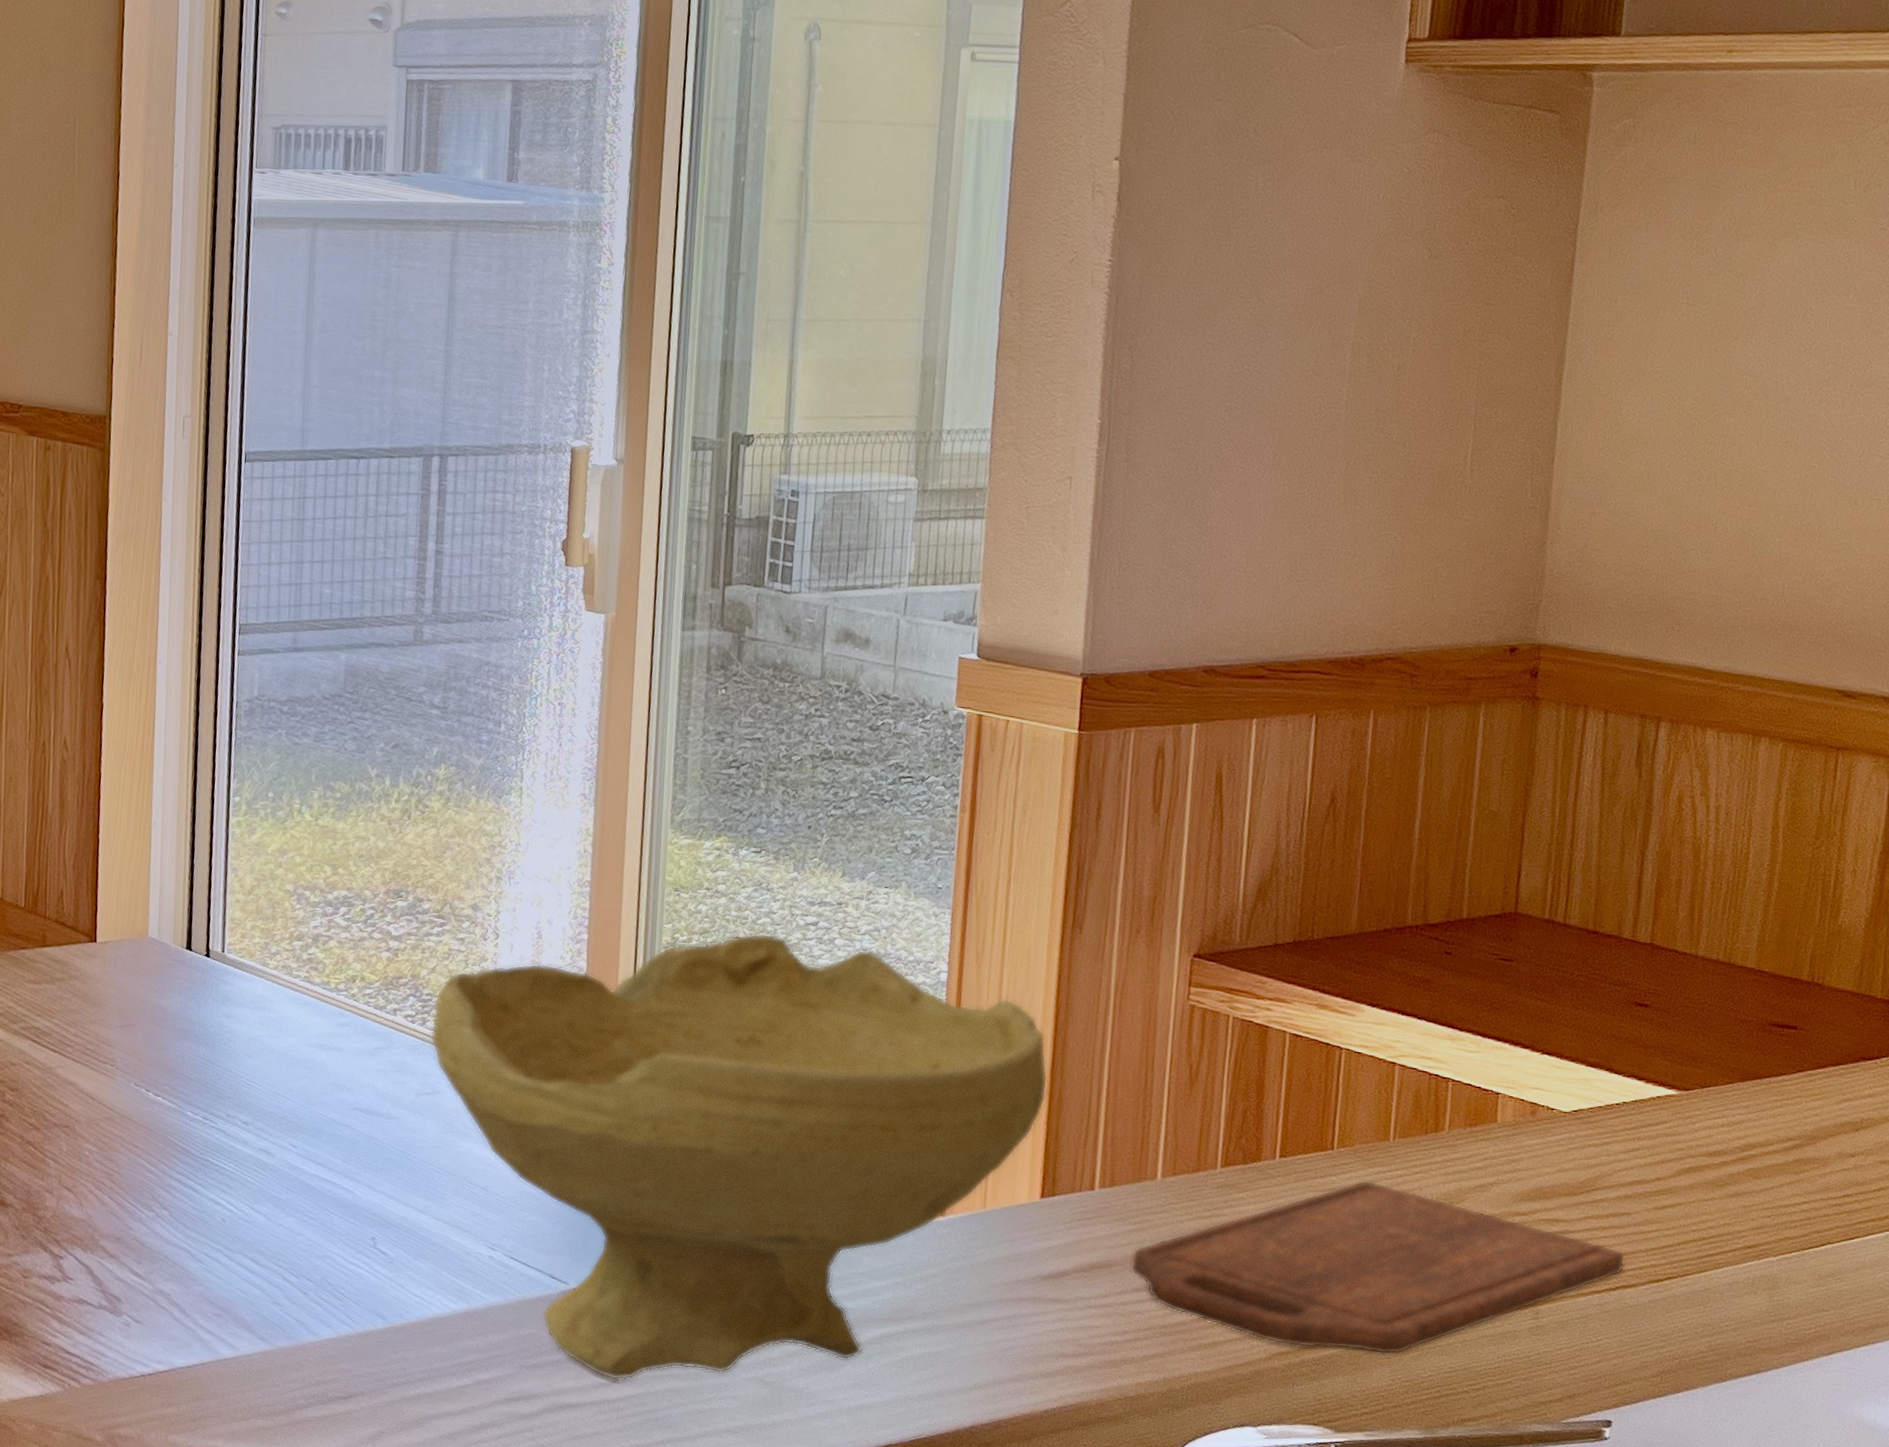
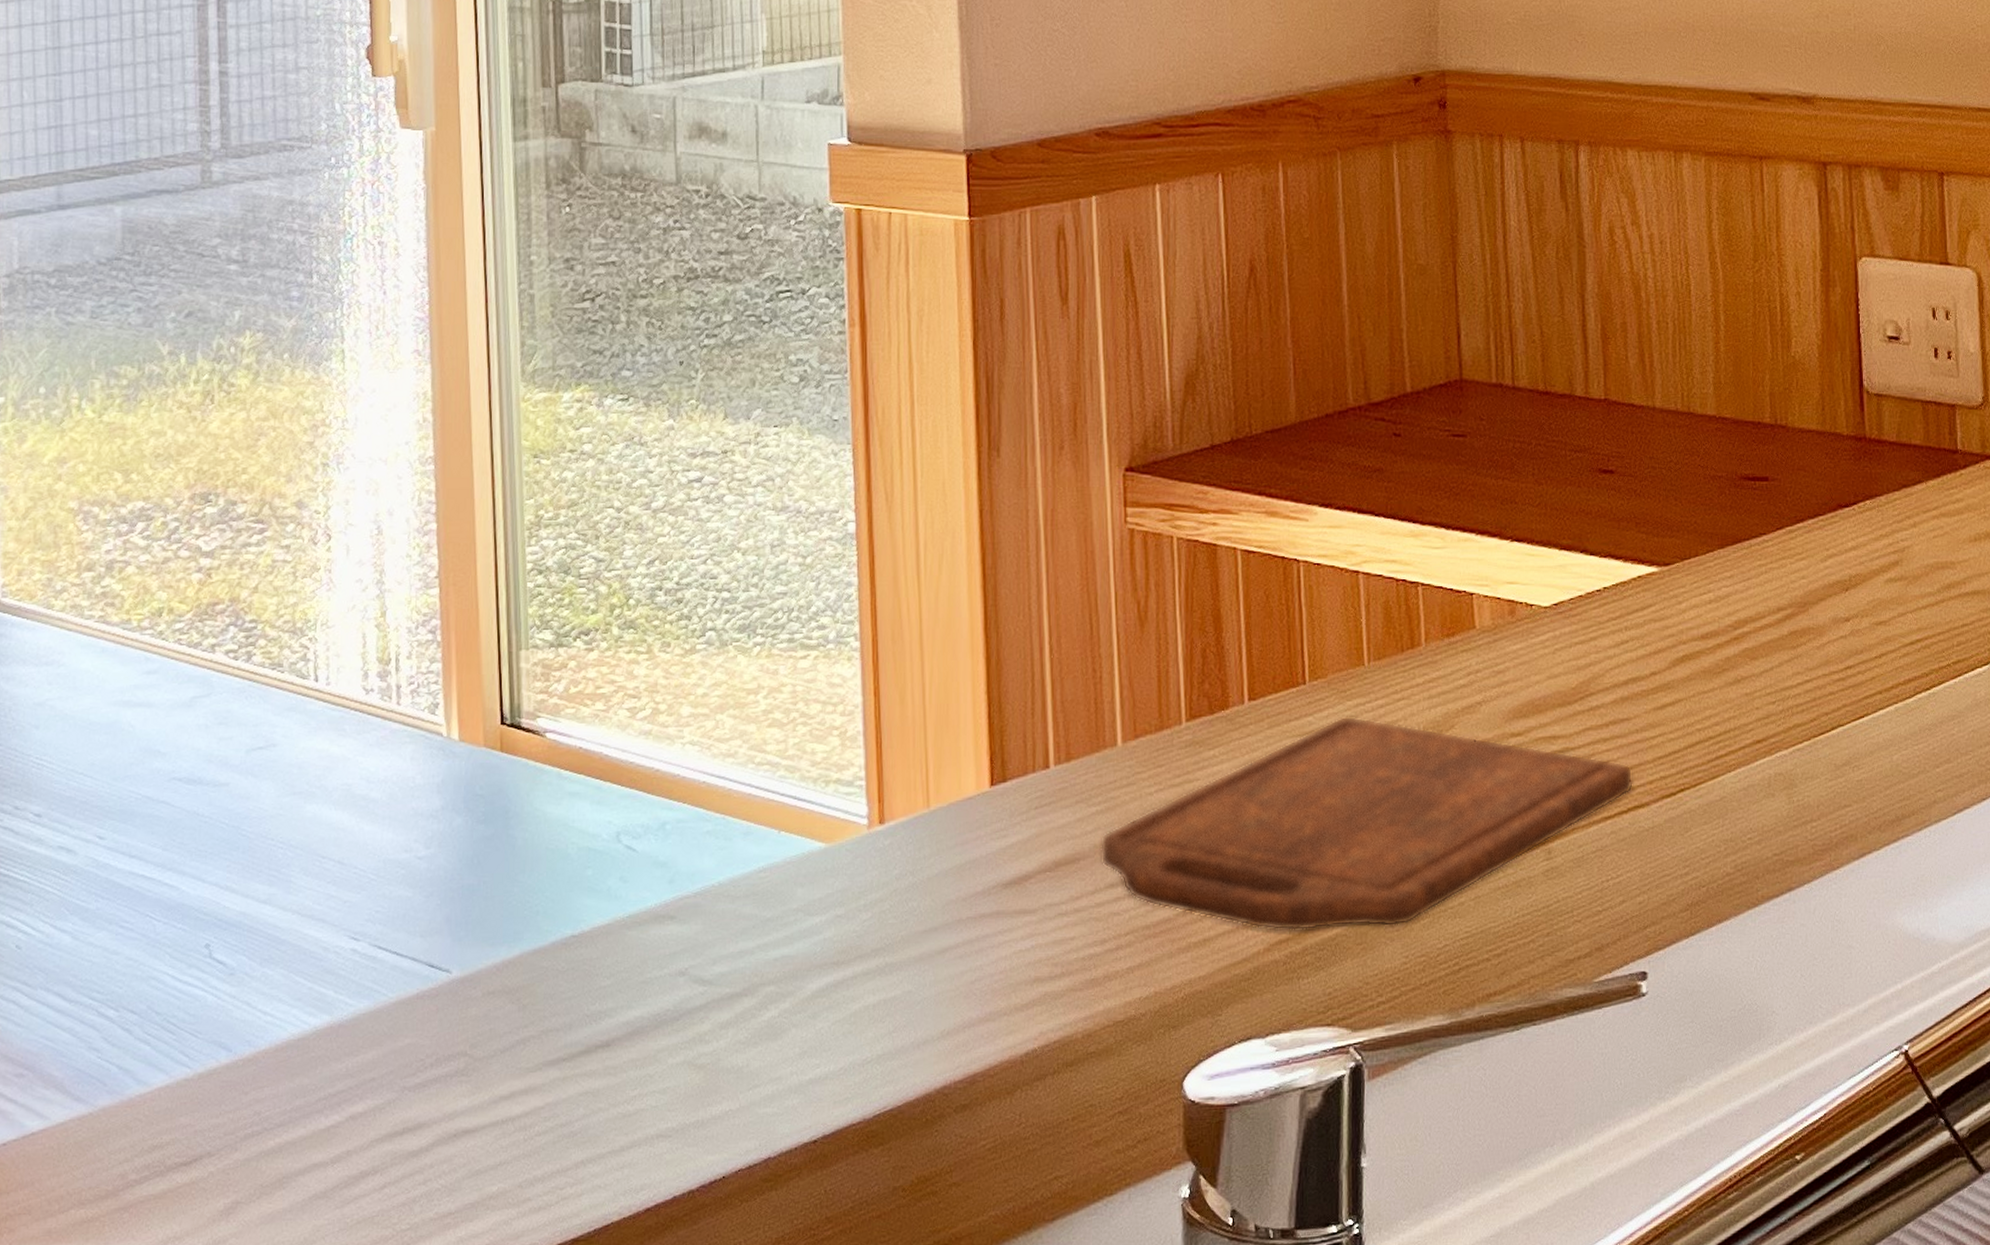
bowl: present [429,933,1048,1381] -> none [258,498,983,1090]

